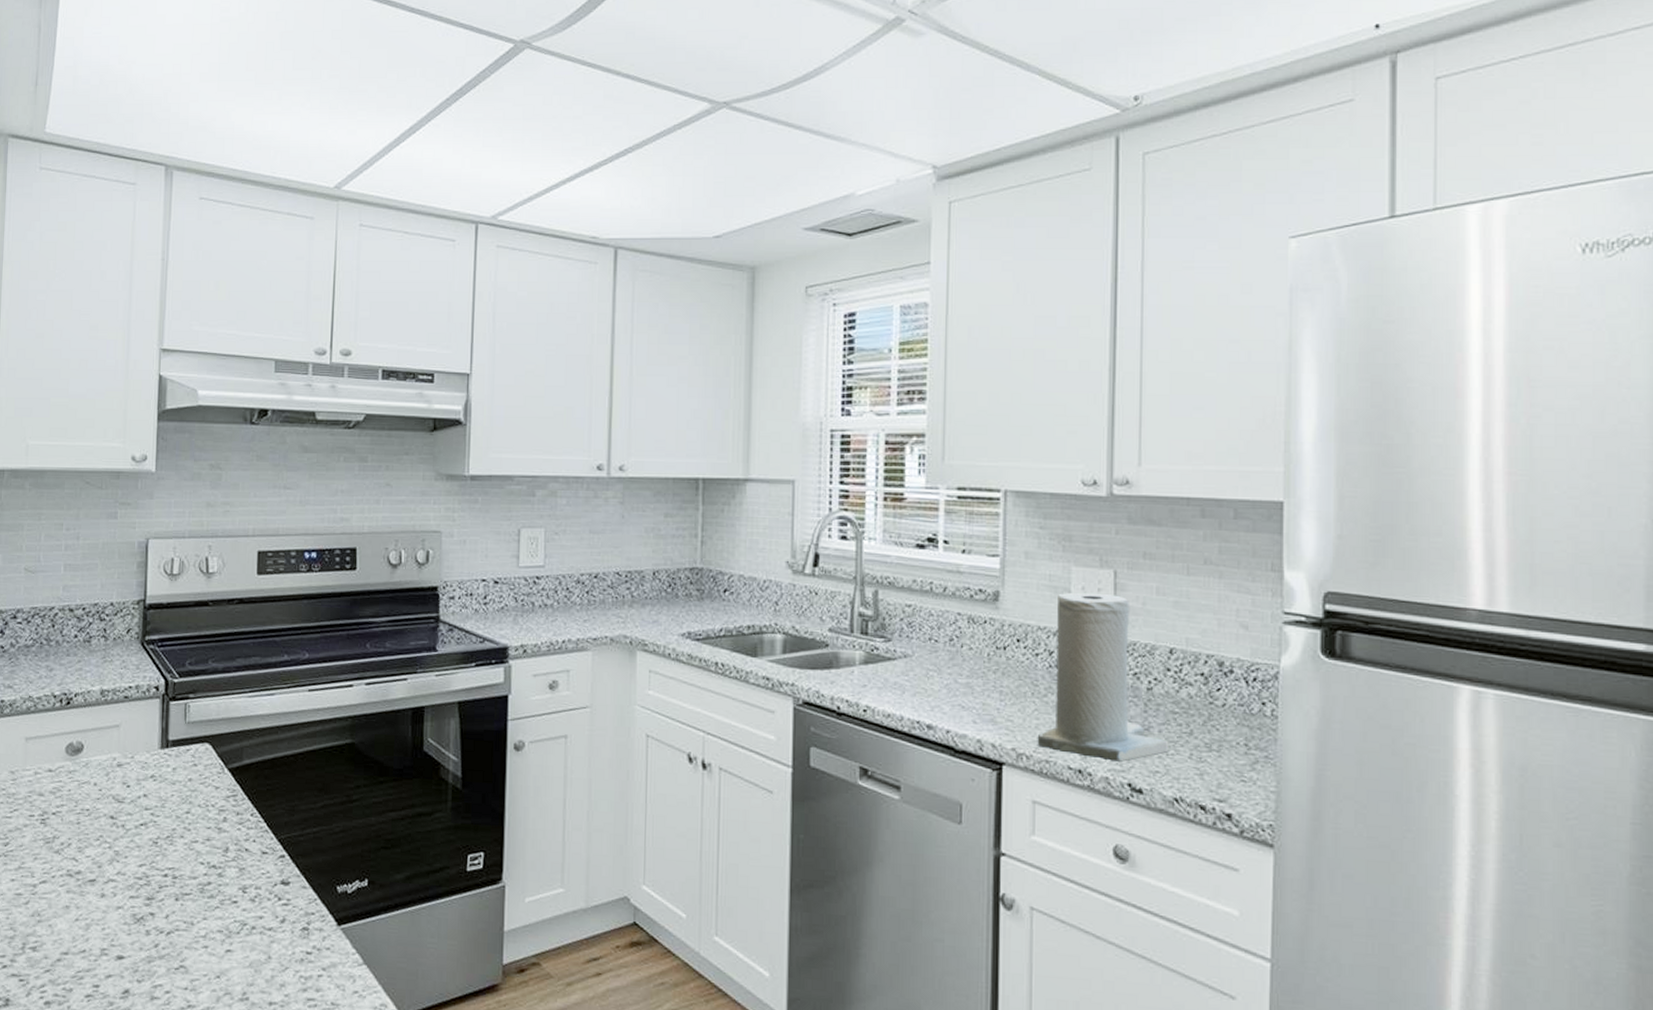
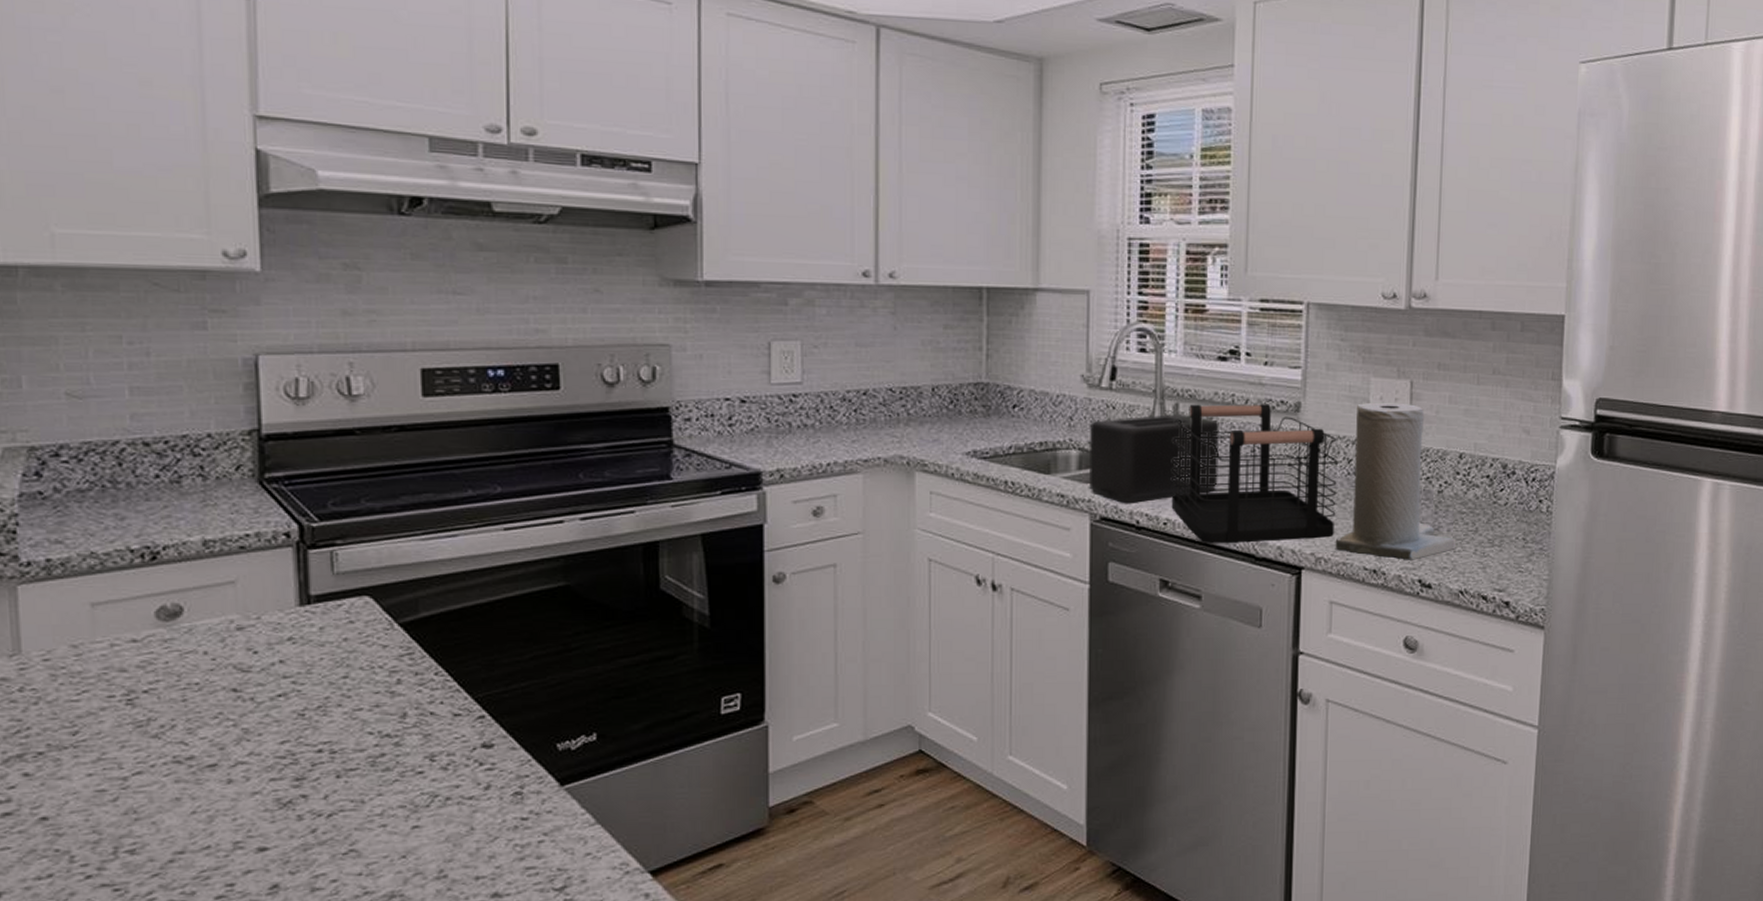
toaster: none [793,601,918,690] -> present [1089,414,1219,504]
dish rack: none [871,591,1038,735] -> present [1171,404,1338,544]

